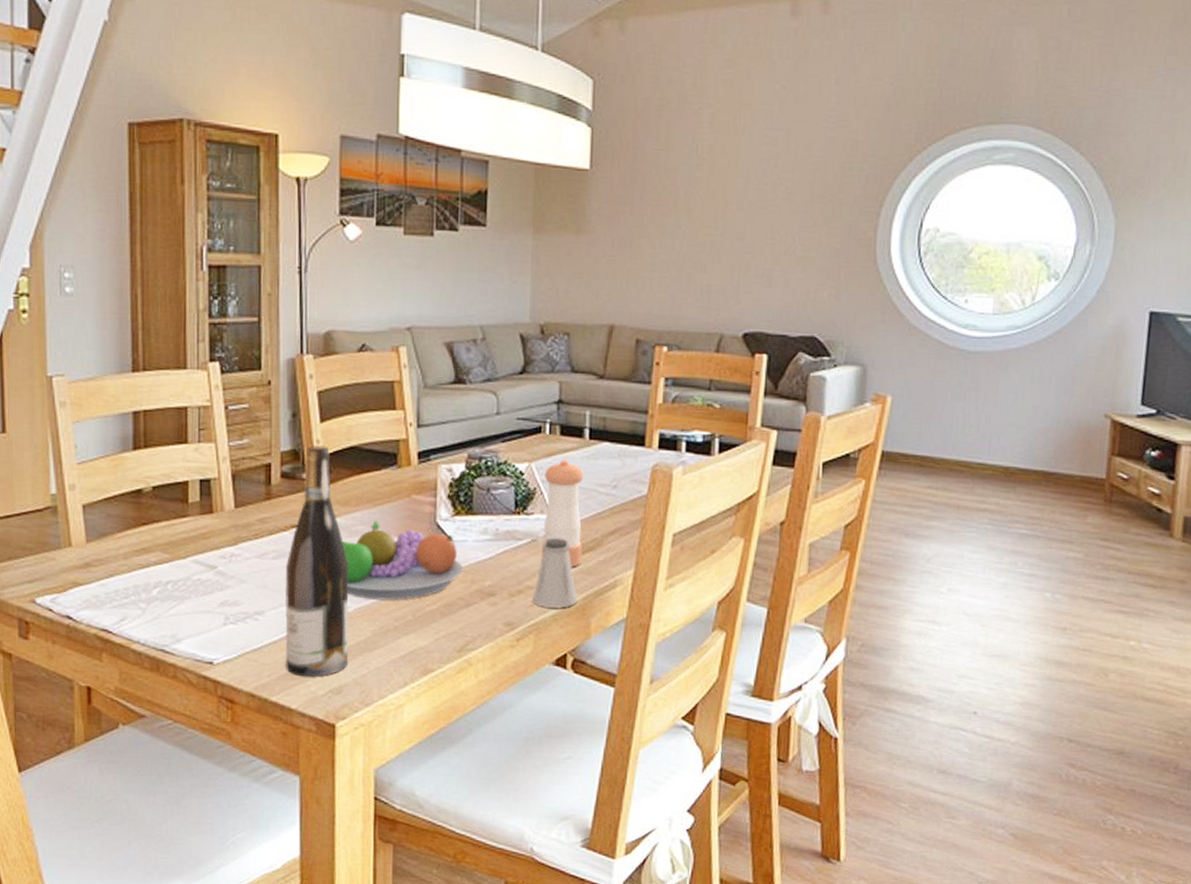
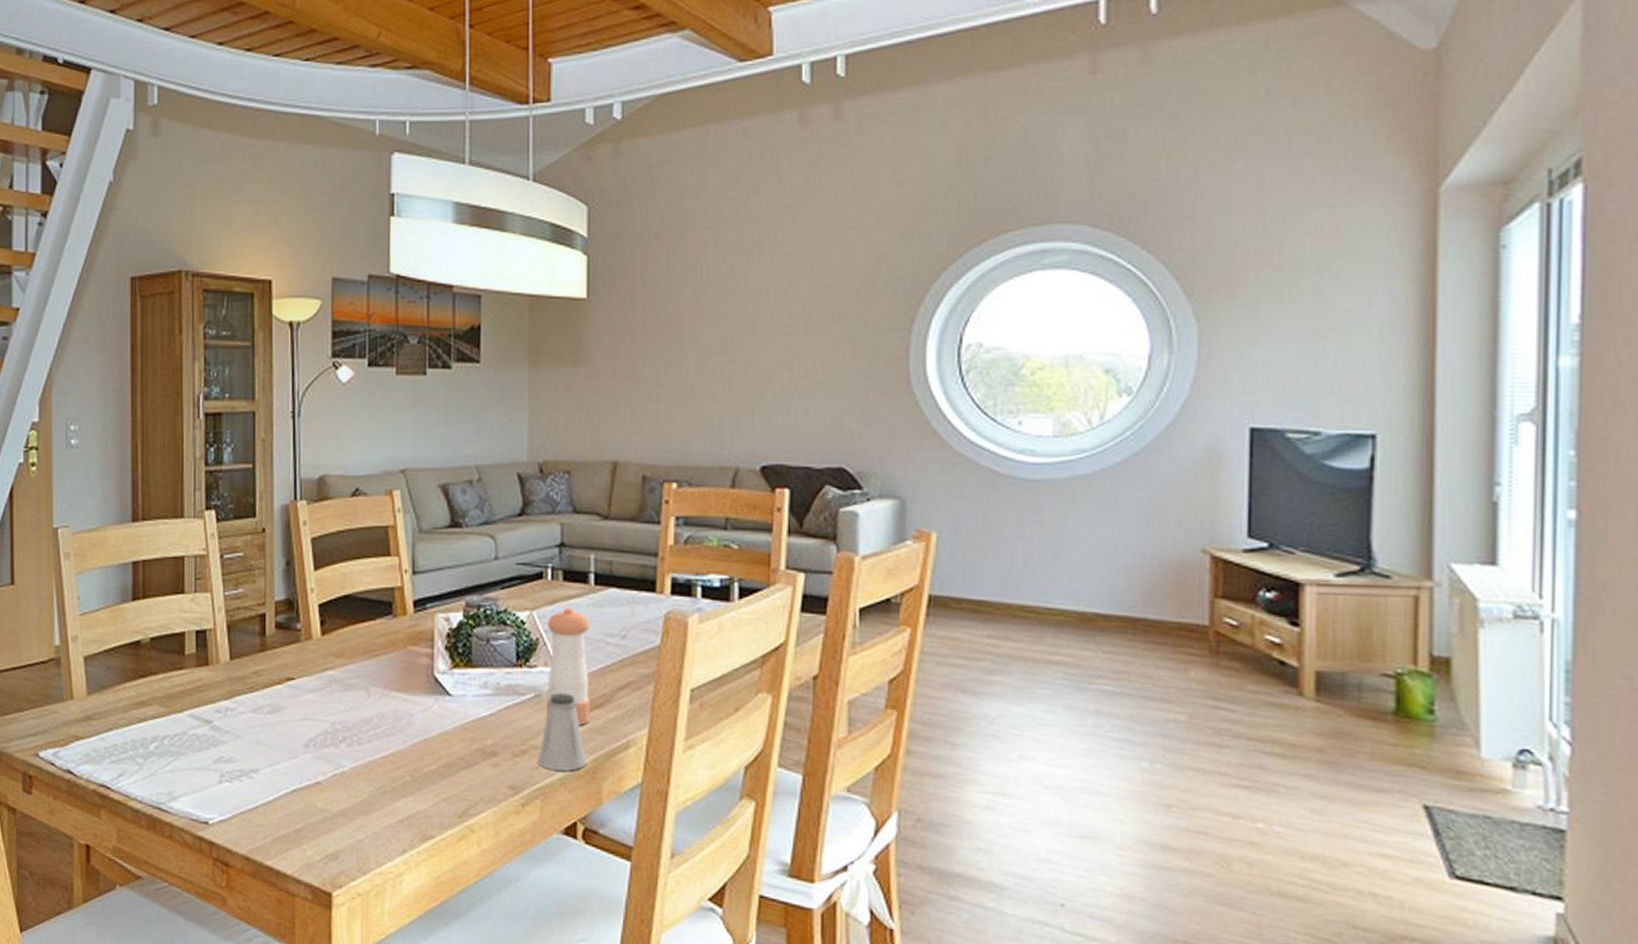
wine bottle: present [285,445,349,677] -> none [279,594,345,840]
fruit bowl: present [342,520,463,600] -> none [337,673,462,759]

